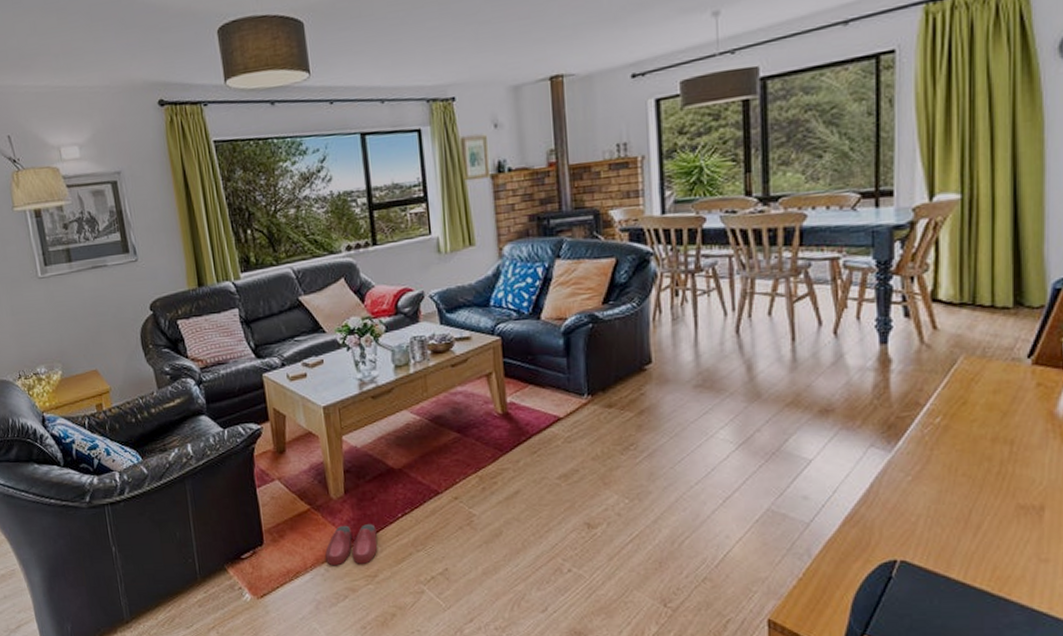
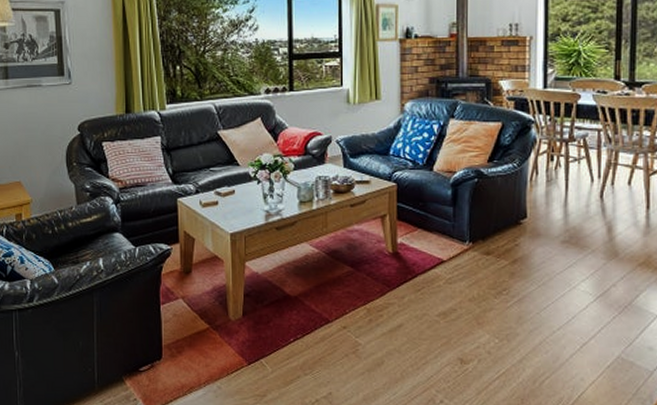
slippers: present [325,524,378,566] -> none [219,345,269,384]

